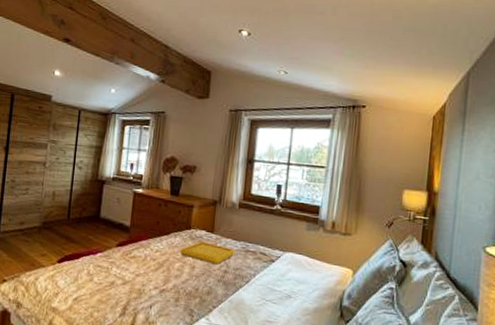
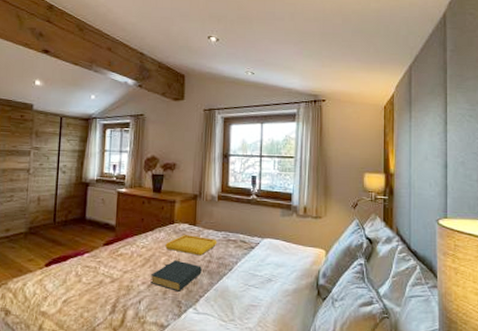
hardback book: none [163,267,217,300] -> present [150,260,202,292]

